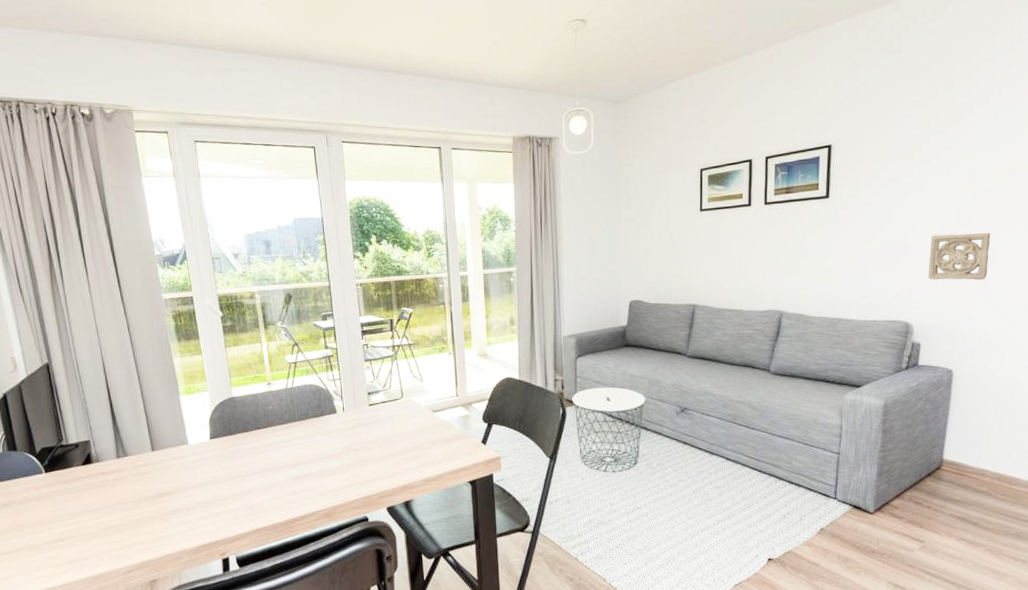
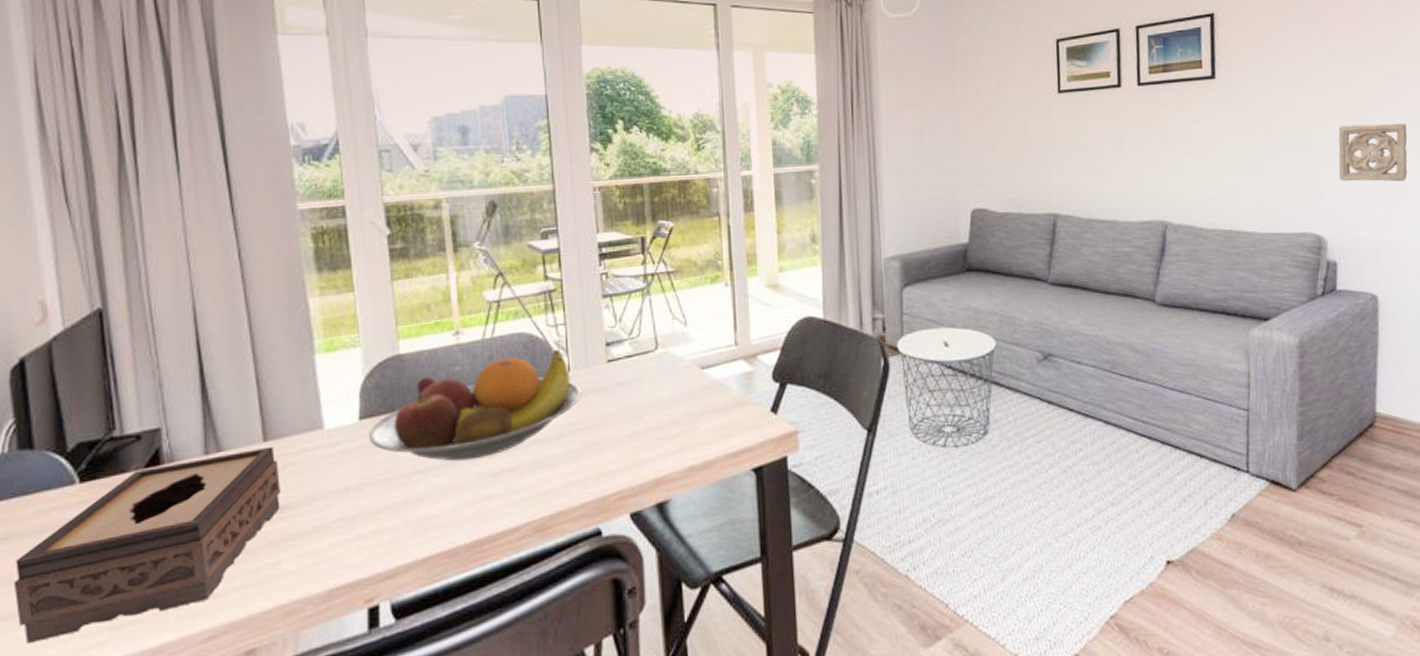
tissue box: none [13,454,165,569] -> present [13,446,280,645]
fruit bowl: none [217,396,353,468] -> present [369,349,582,461]

